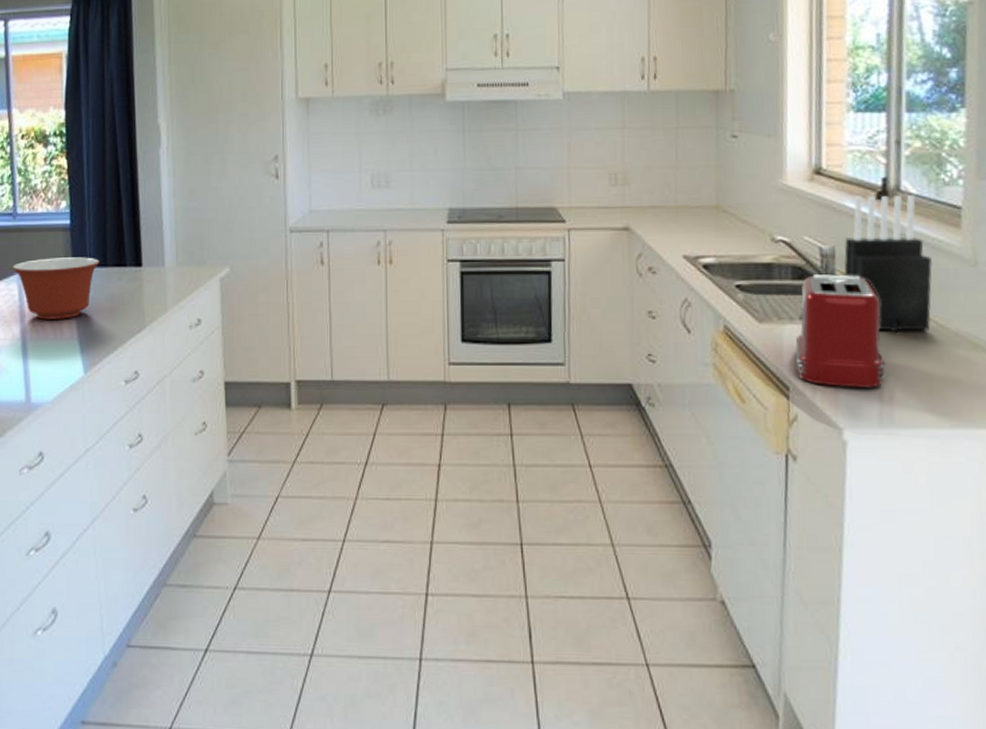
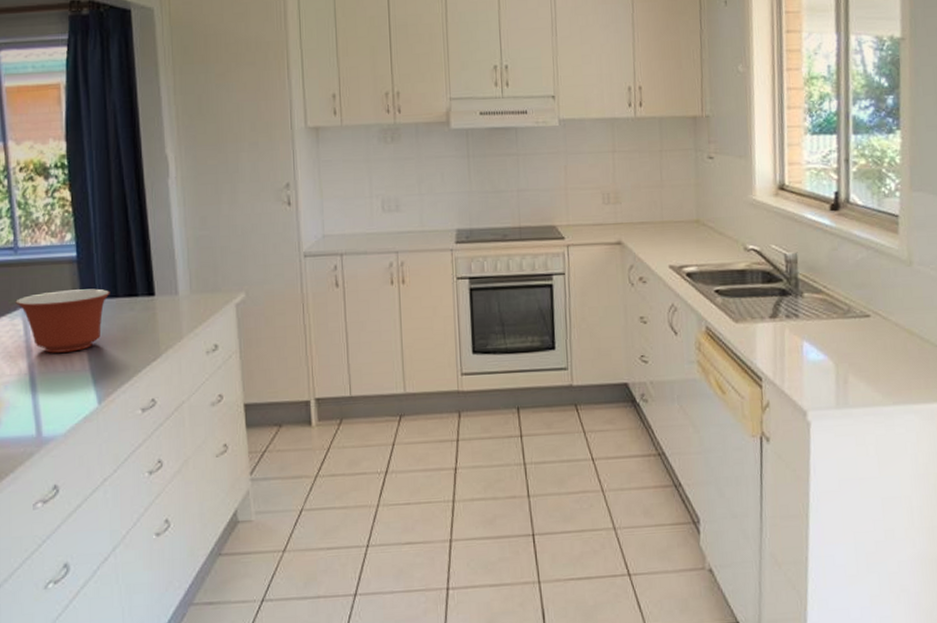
toaster: present [795,274,886,388] -> none [766,277,841,376]
knife block: present [844,195,932,332] -> none [805,206,876,326]

